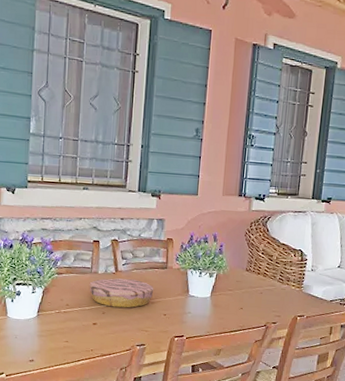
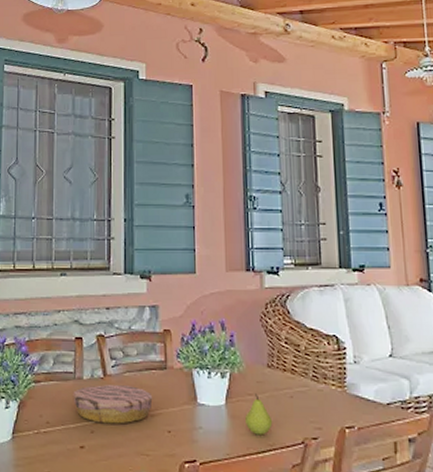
fruit: none [223,290,245,320] -> present [244,393,273,435]

